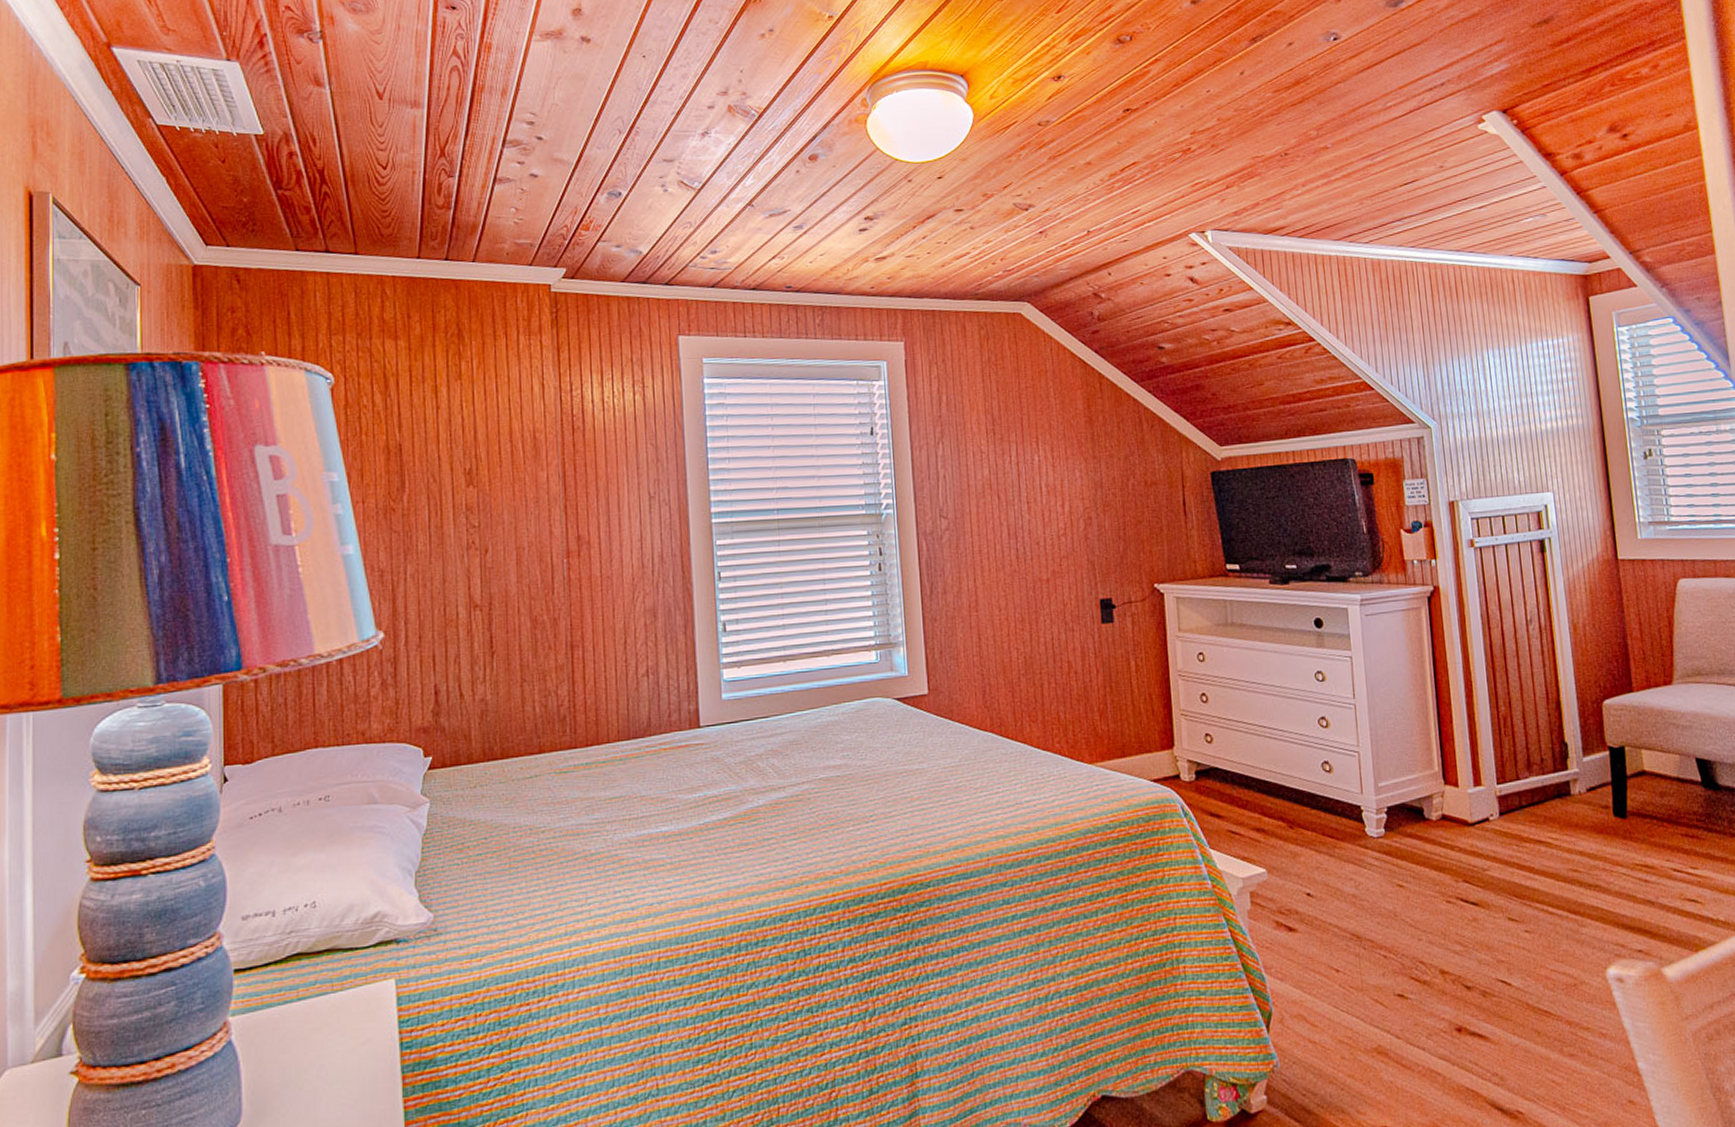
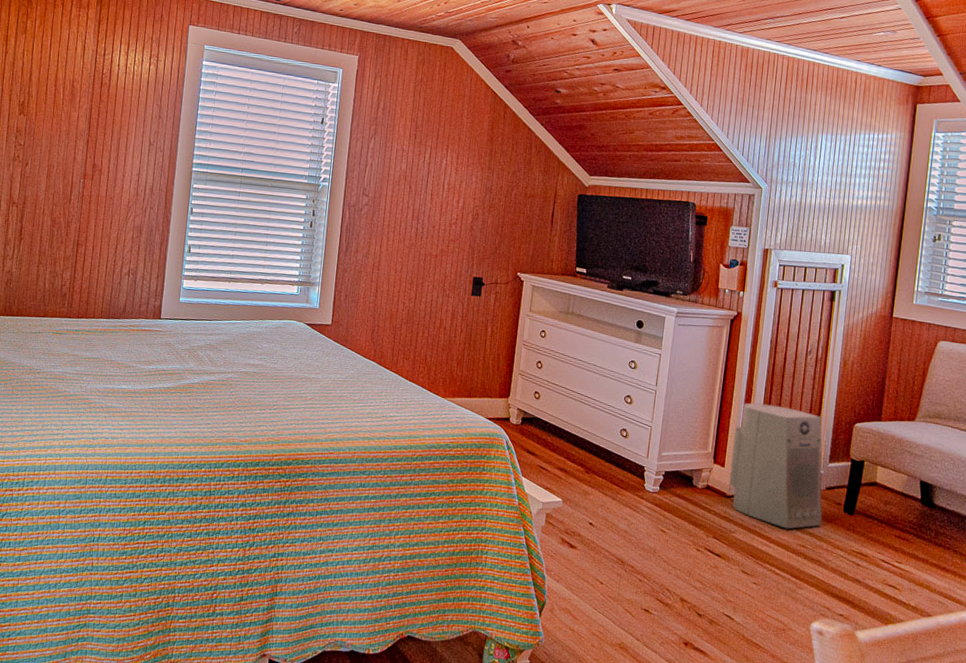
air purifier: none [1460,695,1592,852] -> present [728,402,823,529]

